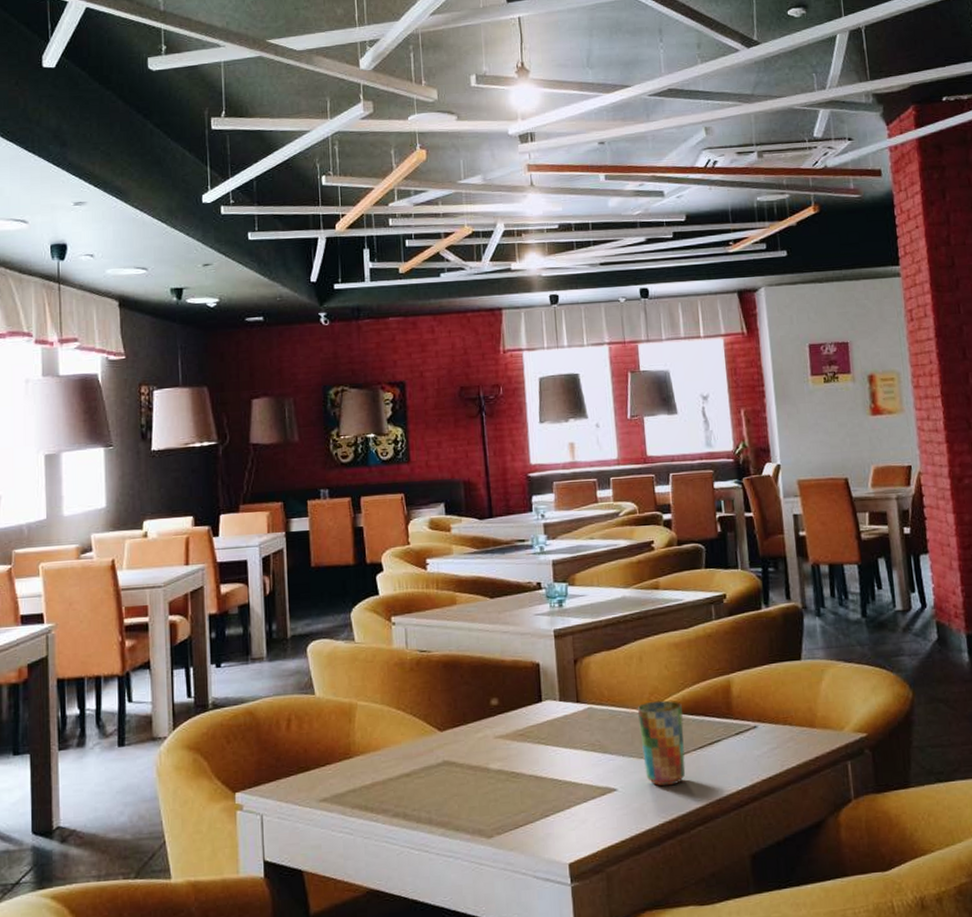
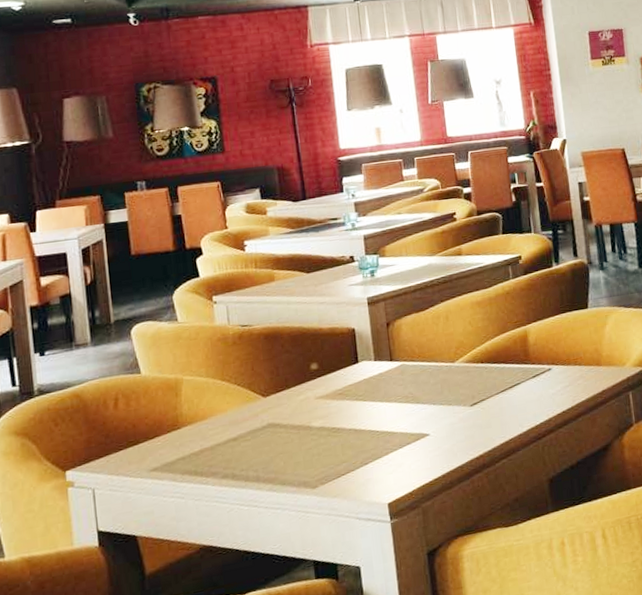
cup: present [637,700,686,787] -> none [445,352,490,428]

